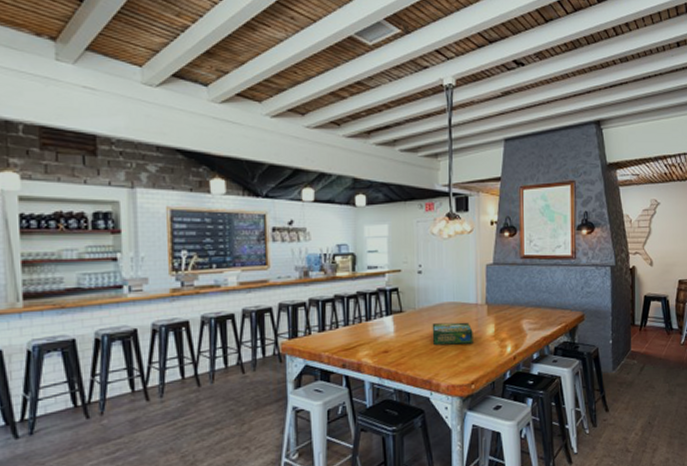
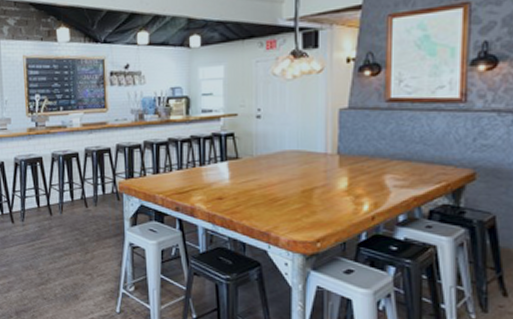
board game: present [432,322,473,346] -> none [271,173,320,197]

